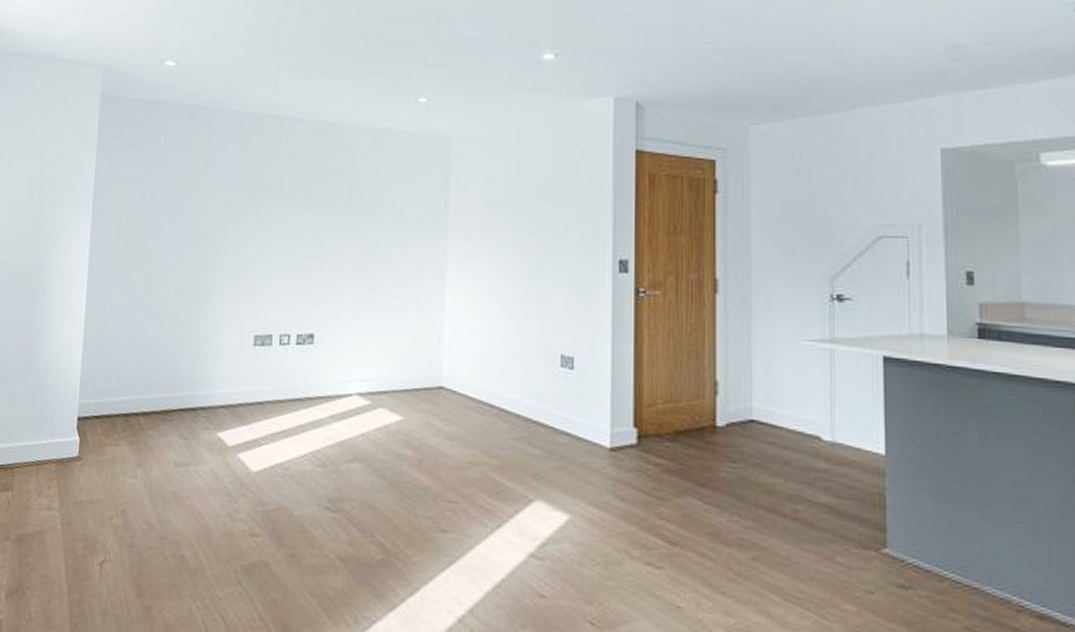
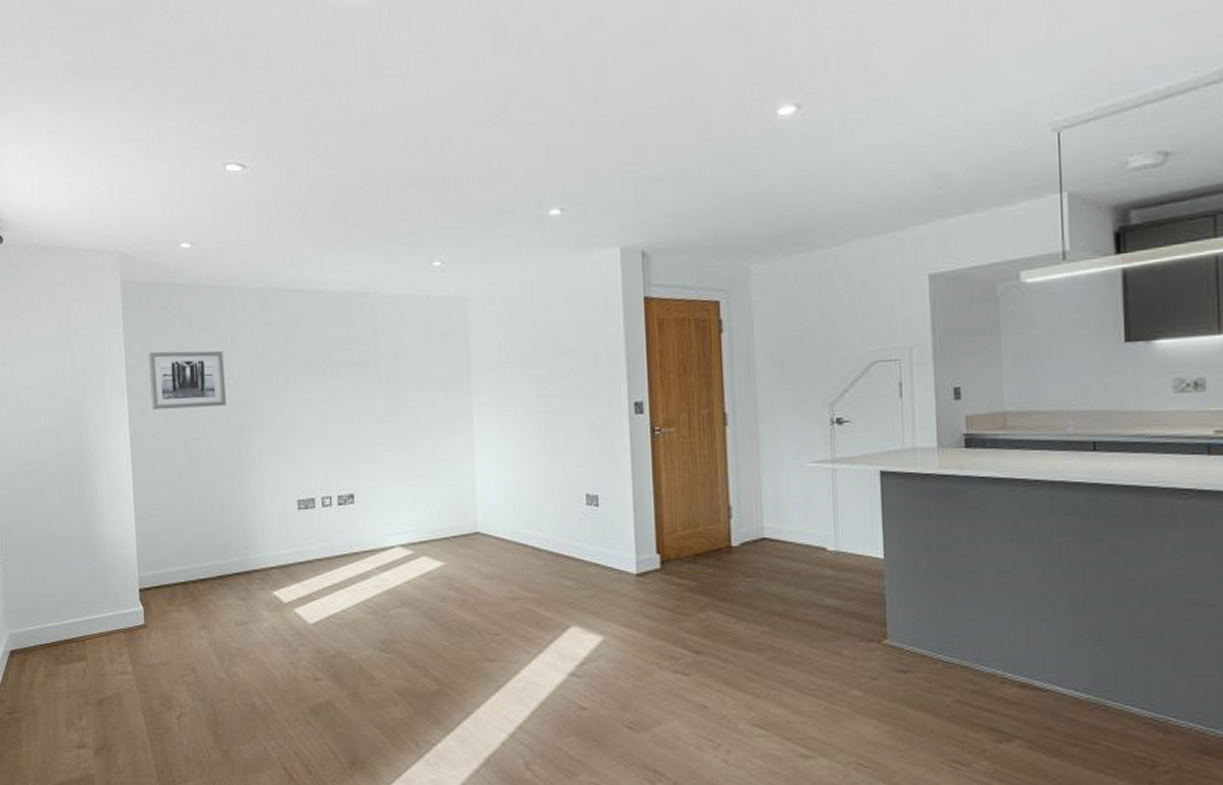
wall art: none [115,168,195,230] -> present [148,350,226,410]

